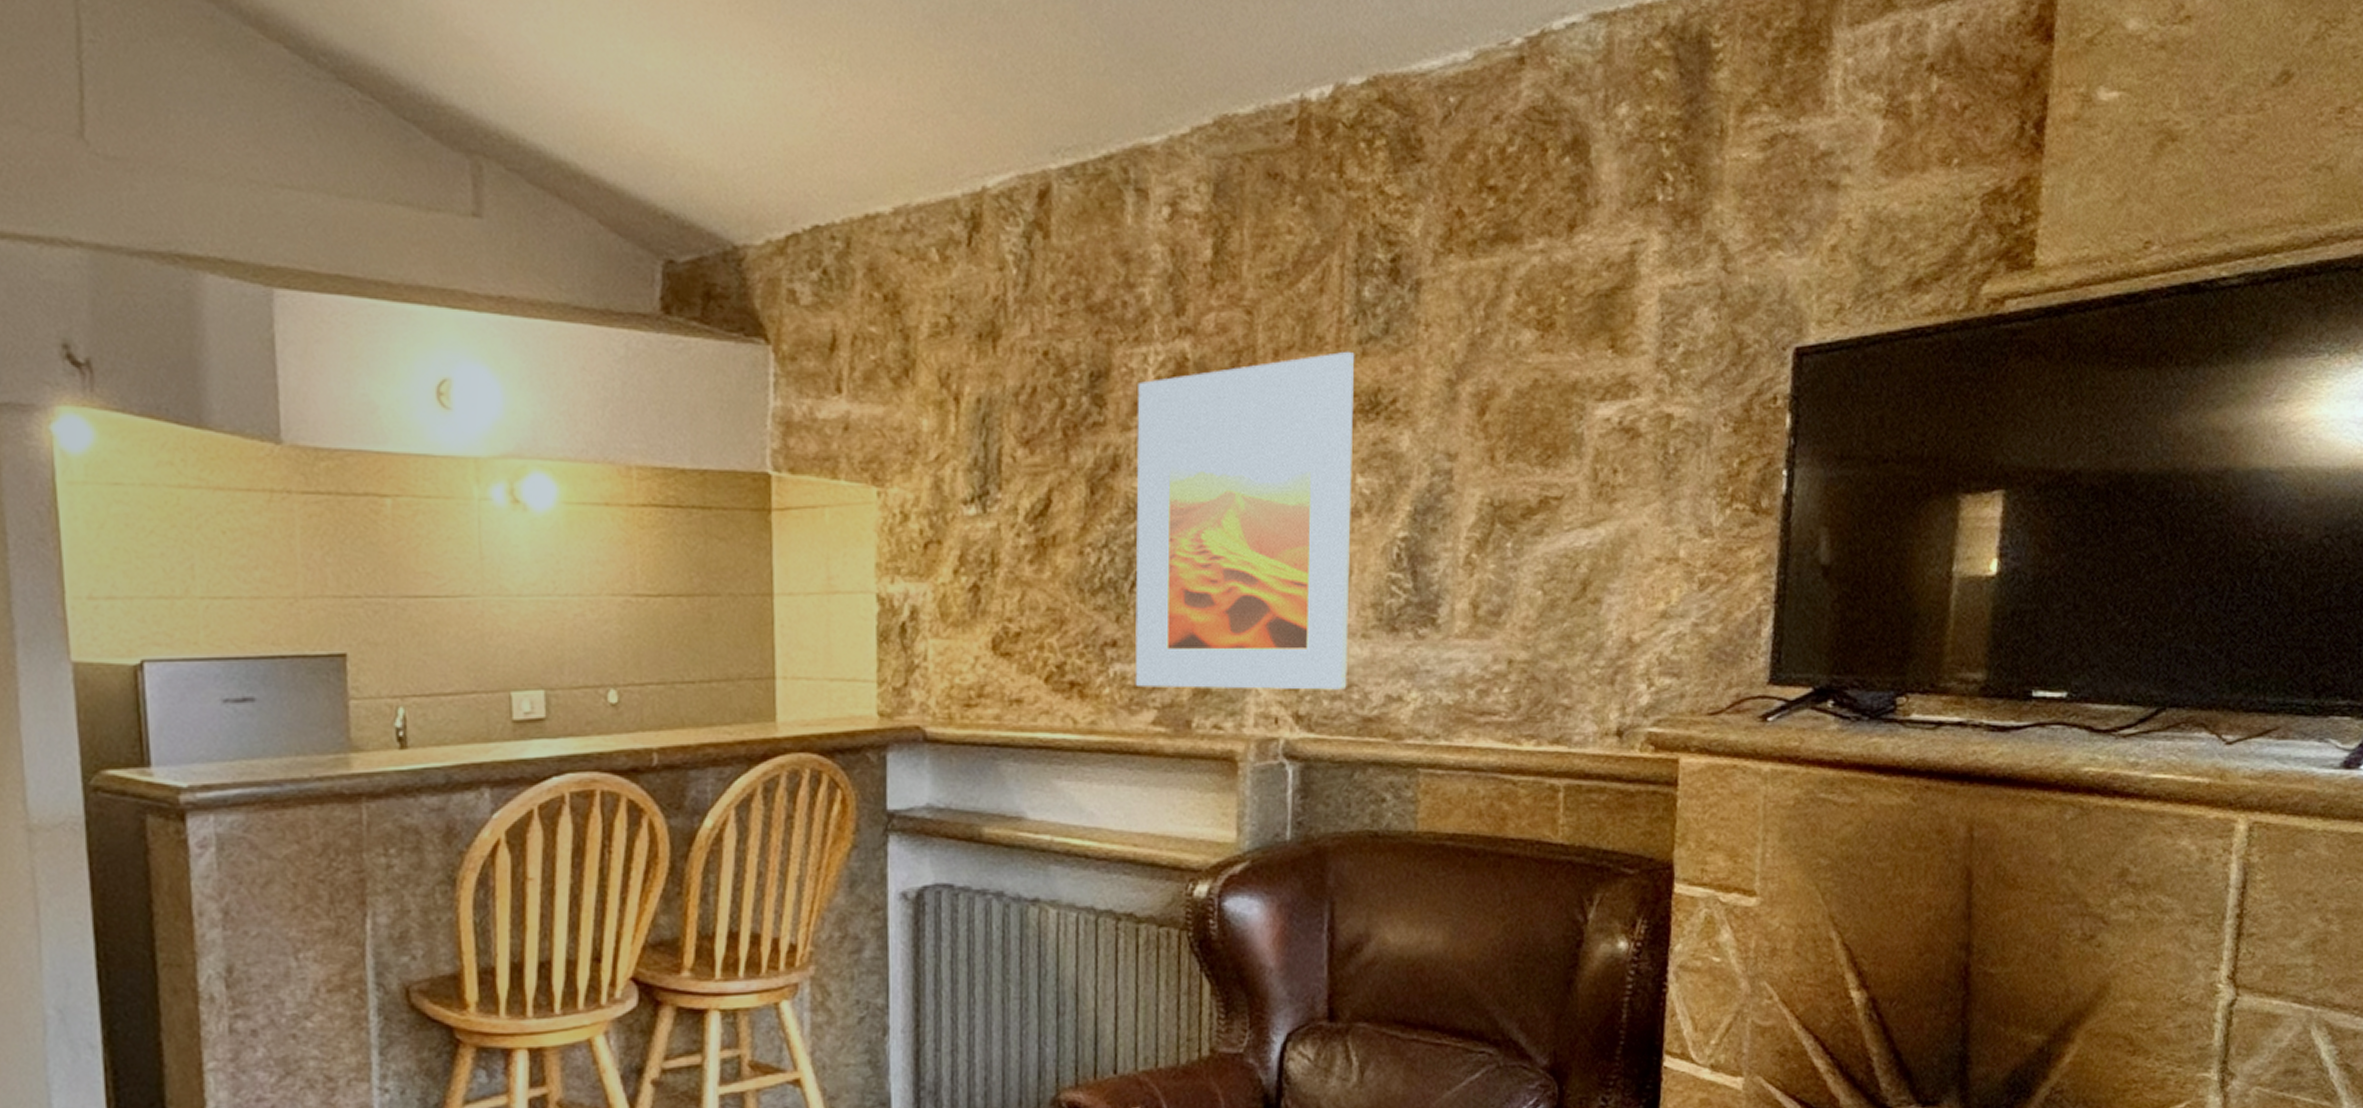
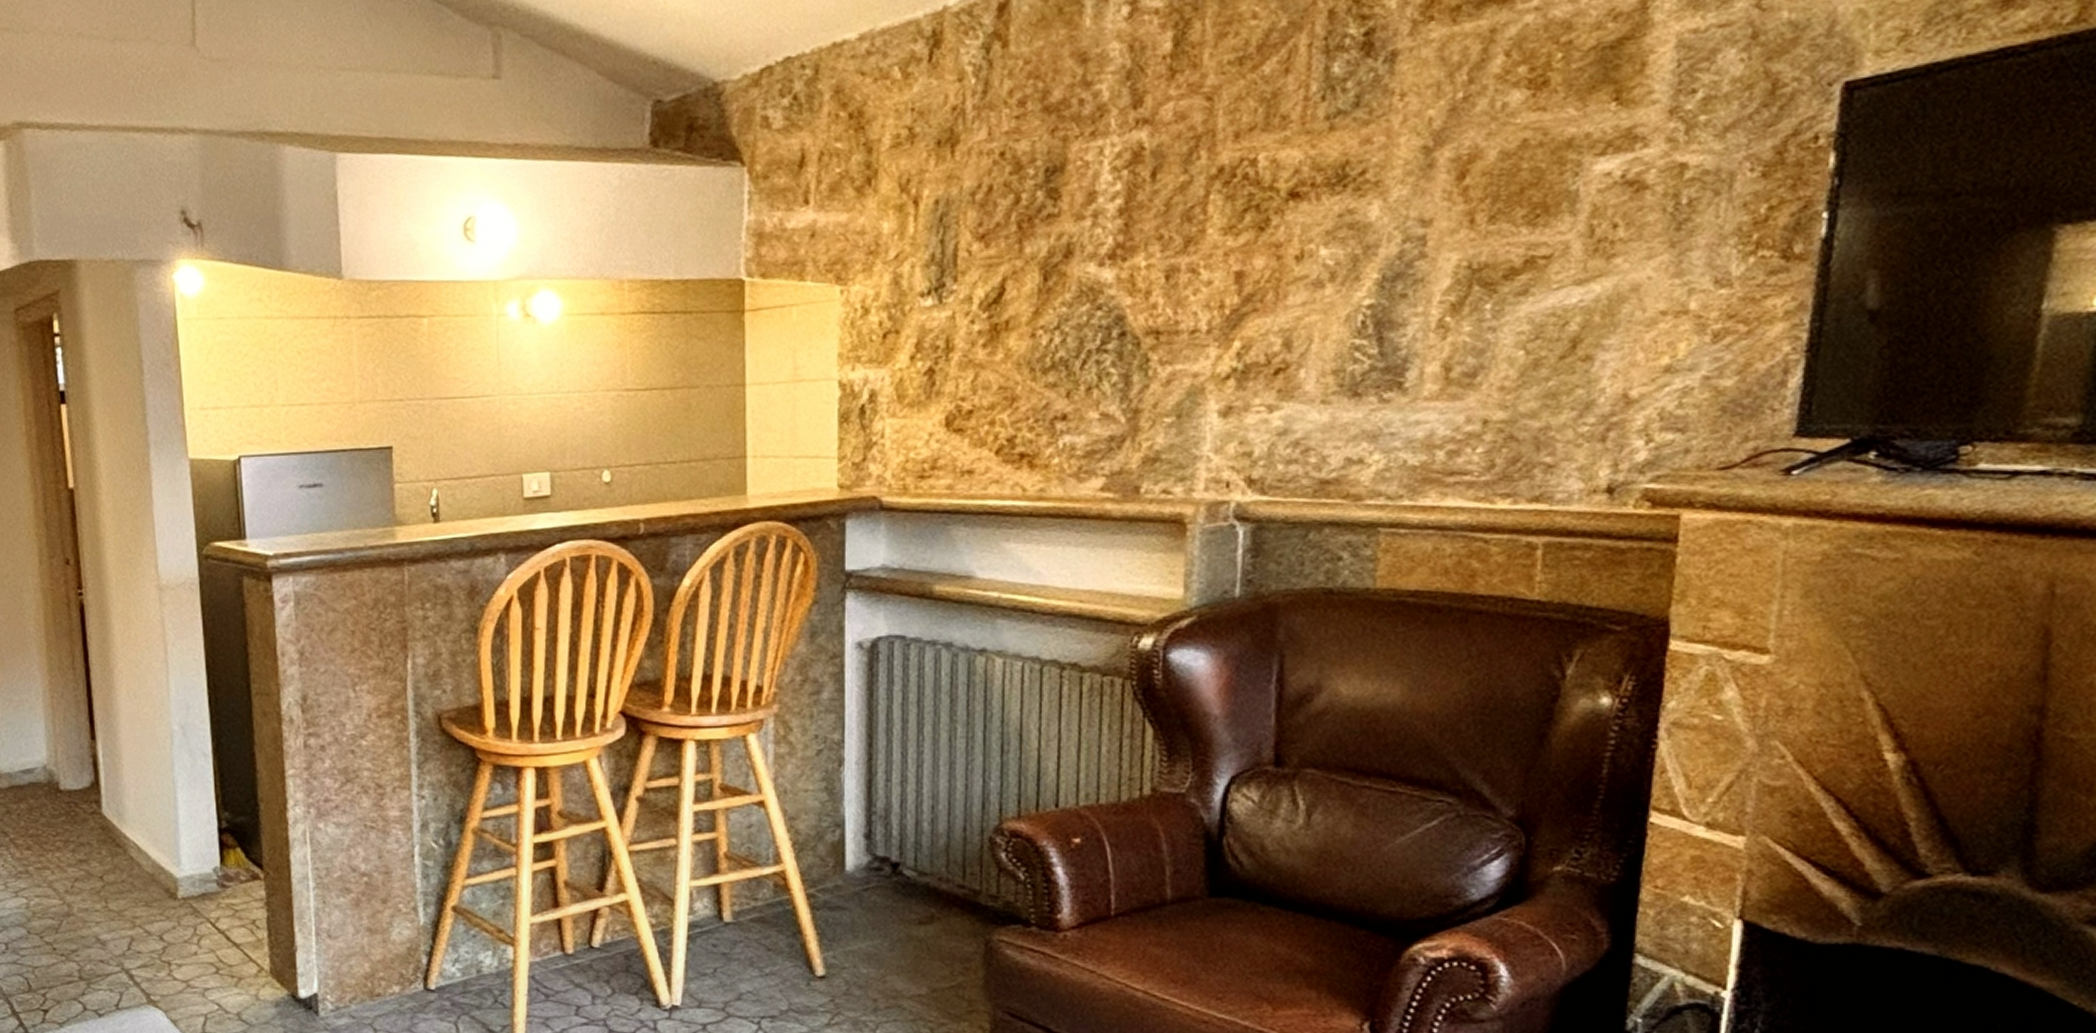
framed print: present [1135,351,1355,690] -> none [1084,127,1322,457]

